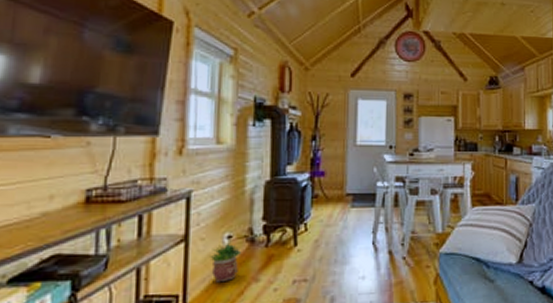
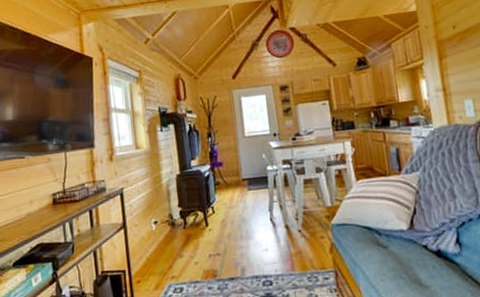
potted plant: present [210,241,242,283] -> none [143,225,167,260]

